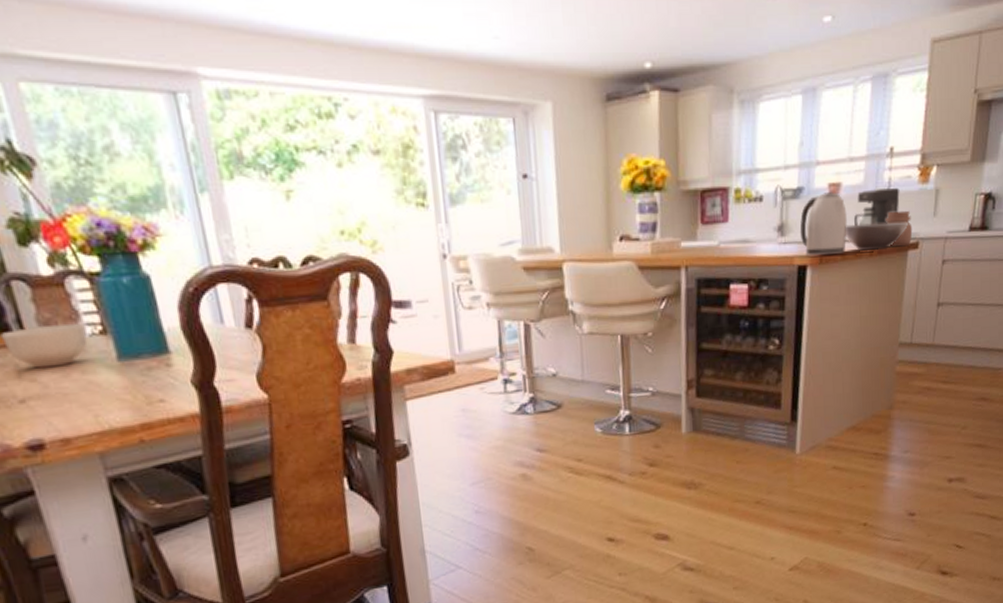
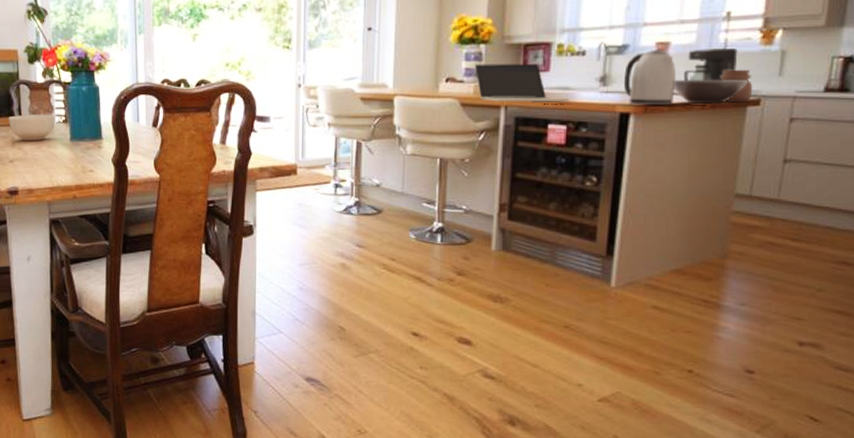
laptop: none [649,214,749,262] -> present [474,64,569,102]

